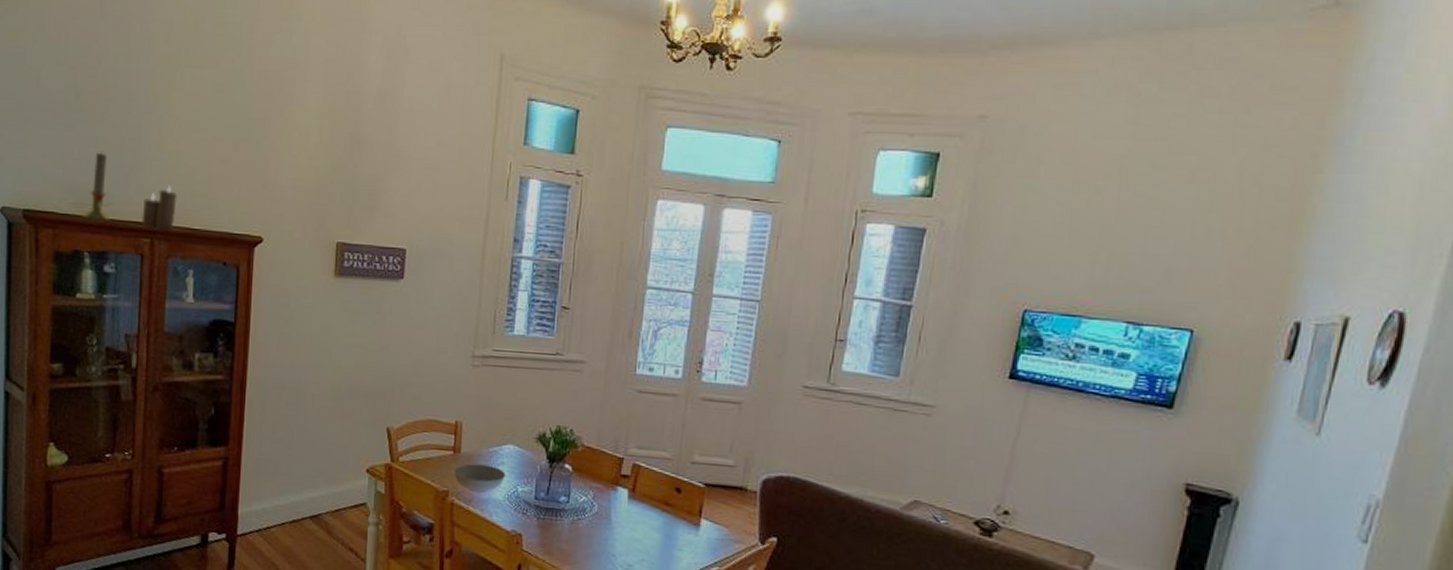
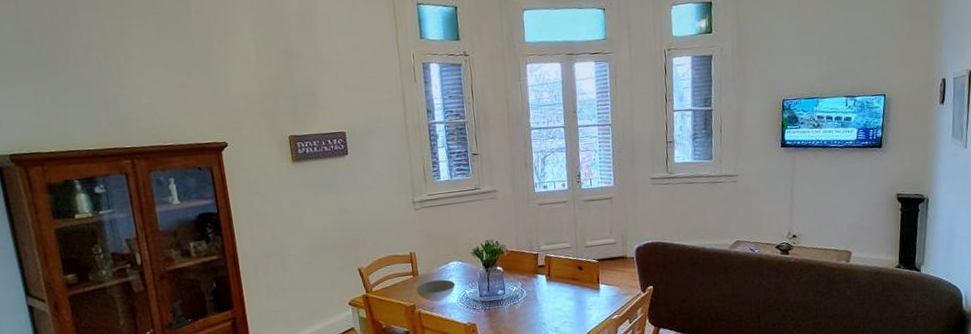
candle holder: present [81,151,111,223] -> none [64,95,92,154]
candle: present [141,185,177,232] -> none [118,114,149,152]
figurine: none [145,419,176,457] -> present [163,299,191,331]

